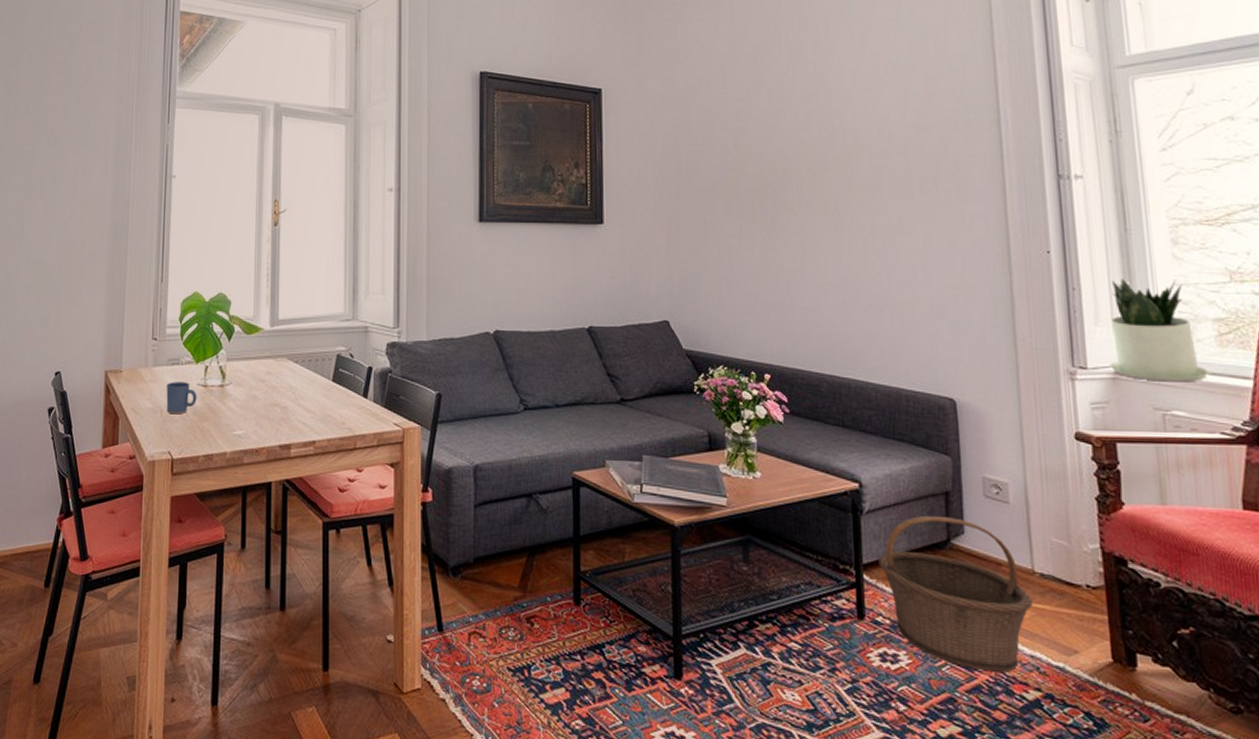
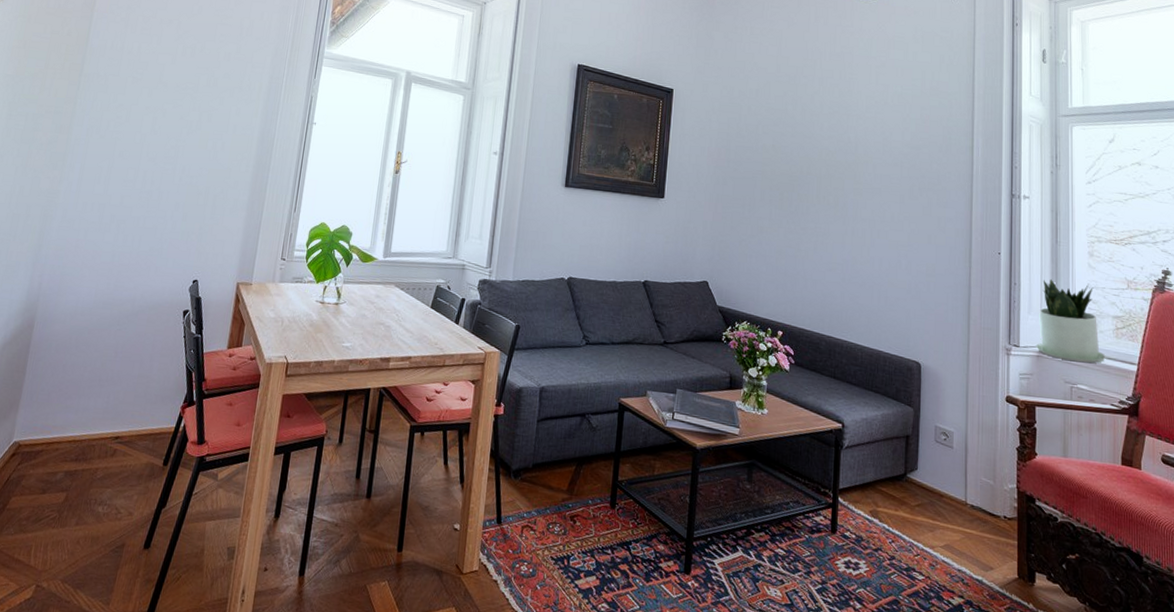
mug: present [166,382,197,415] -> none [287,297,315,325]
basket: present [878,515,1033,672] -> none [851,453,963,582]

